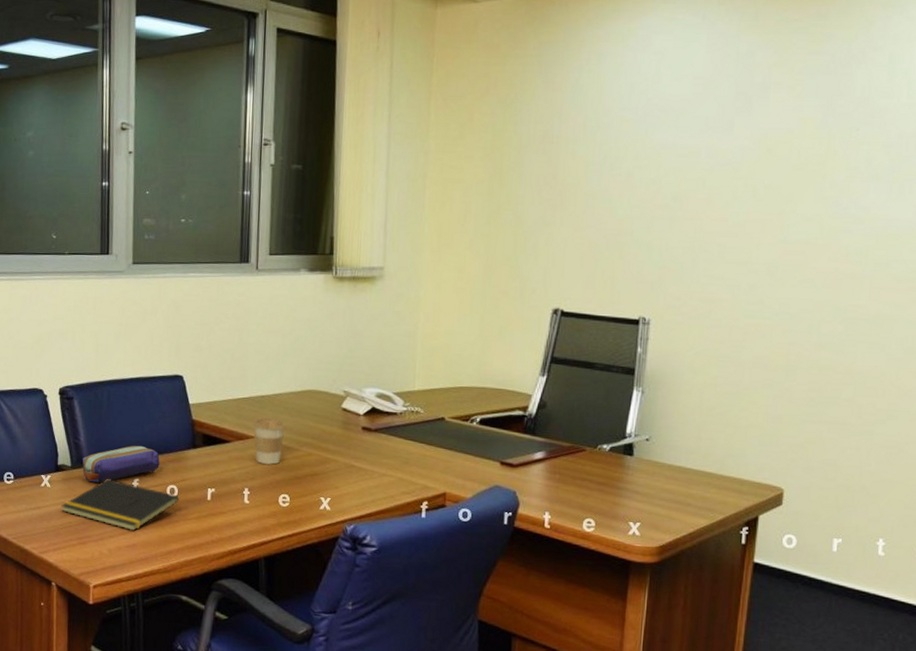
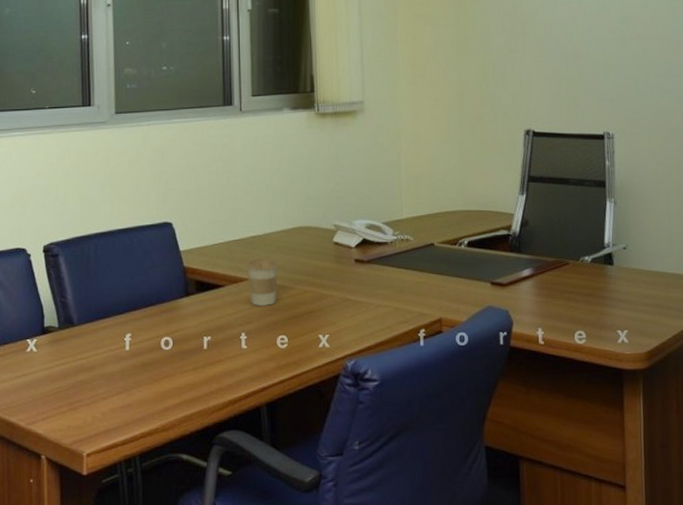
notepad: present [61,479,180,531] -> none [49,337,175,391]
pencil case: present [82,445,160,483] -> none [71,298,152,342]

